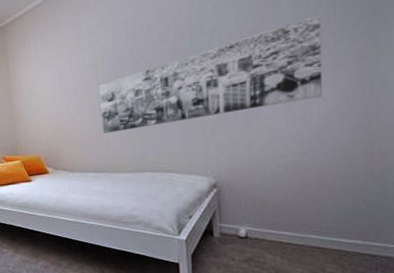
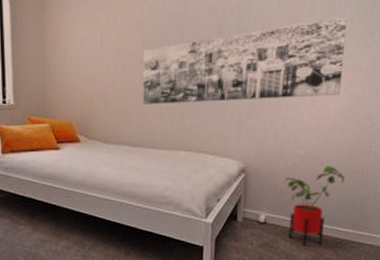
house plant: none [265,172,343,260] -> present [285,166,346,246]

